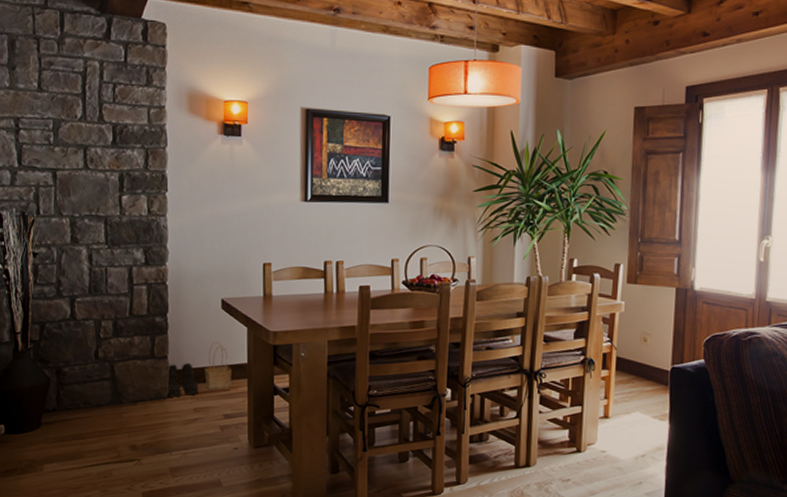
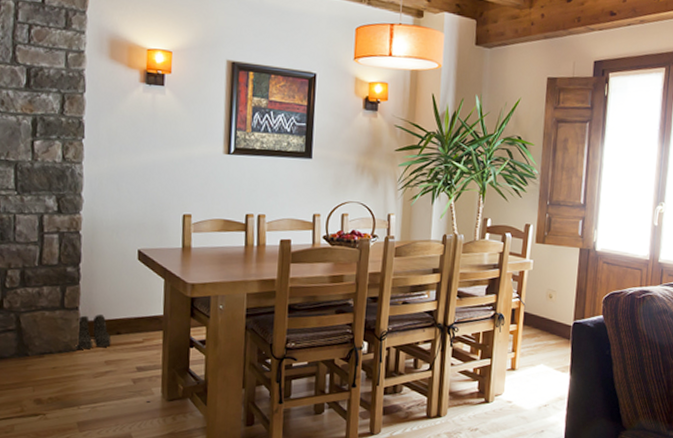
basket: present [204,340,232,389] -> none [118,292,147,342]

